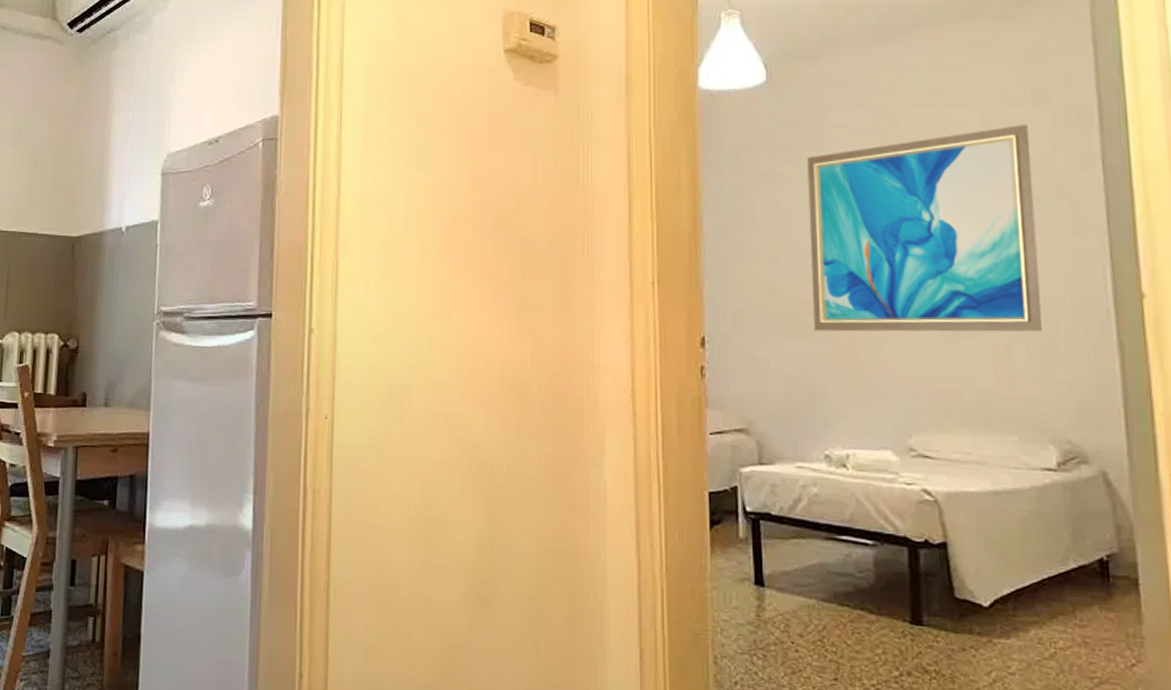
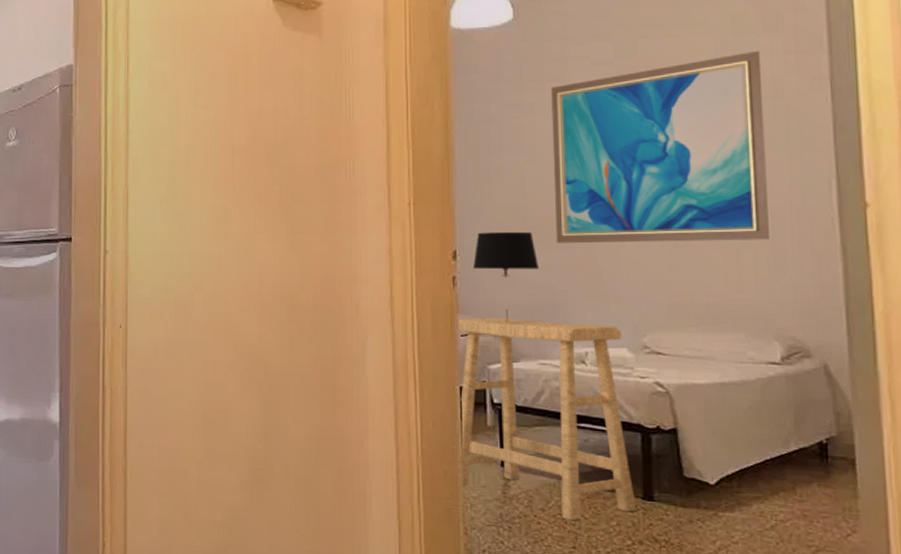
stool: none [705,413,904,649] -> present [456,317,637,521]
table lamp: none [723,316,796,419] -> present [473,231,540,322]

